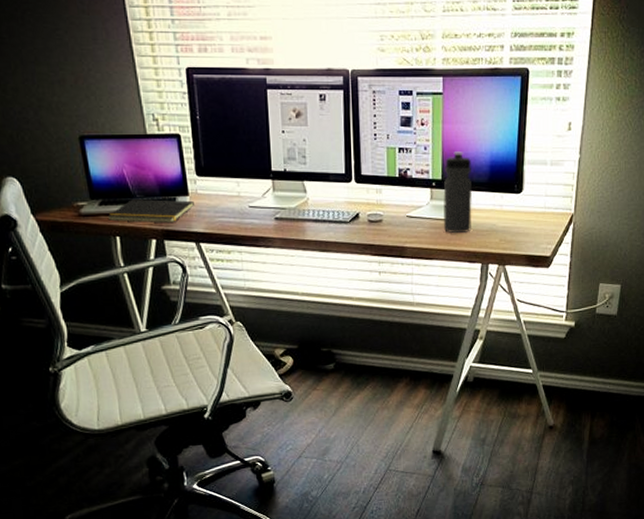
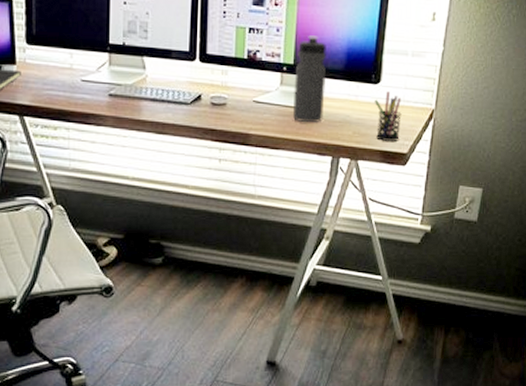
pen holder: none [518,200,544,246] -> present [375,91,402,141]

